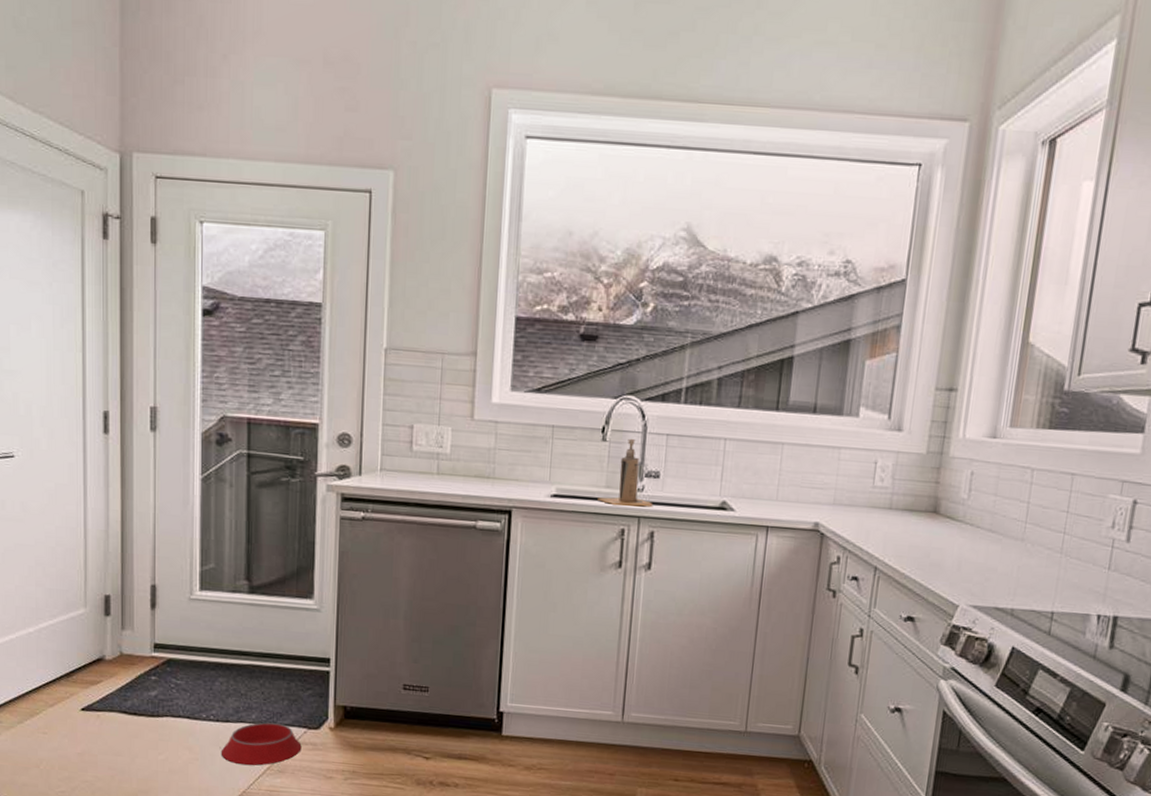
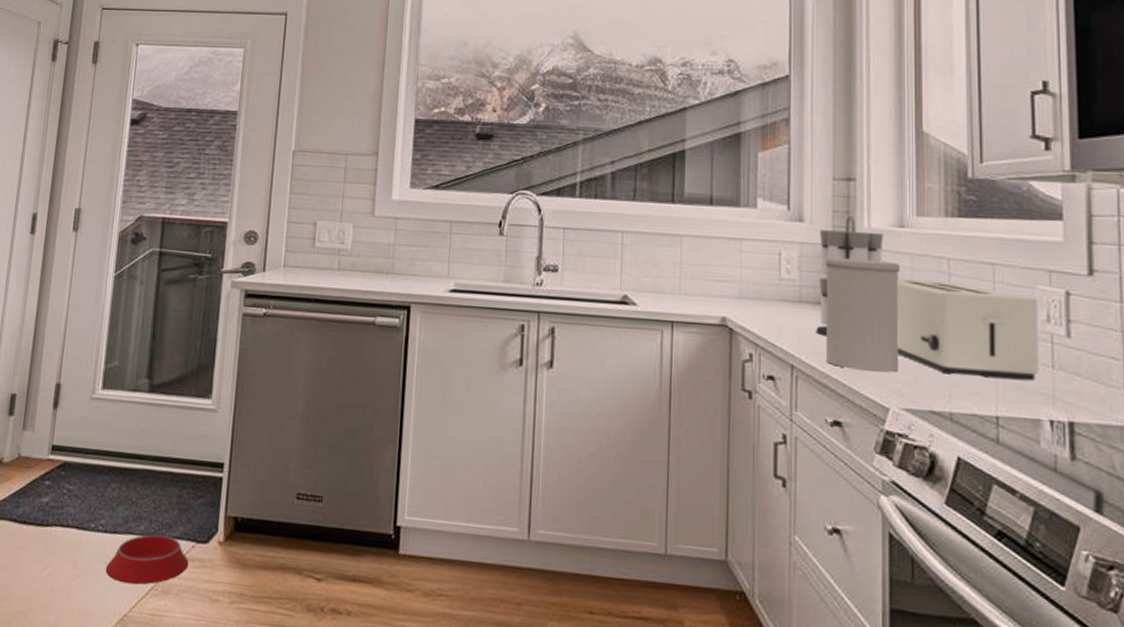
soap dispenser: present [598,438,653,507] -> none [496,232,553,302]
spice rack: none [901,426,976,541] -> present [816,215,884,337]
canister: none [907,466,987,574] -> present [826,257,900,373]
toaster: none [972,487,1107,581] -> present [896,278,1040,382]

